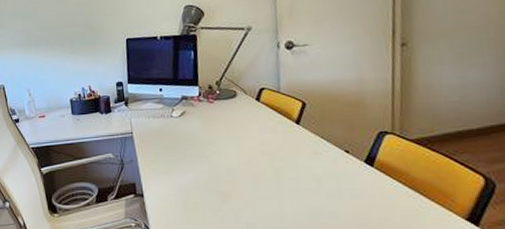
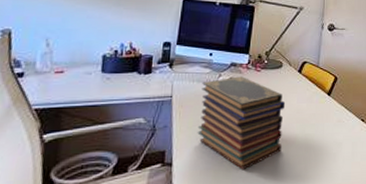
book stack: none [157,109,249,204] -> present [197,76,286,170]

